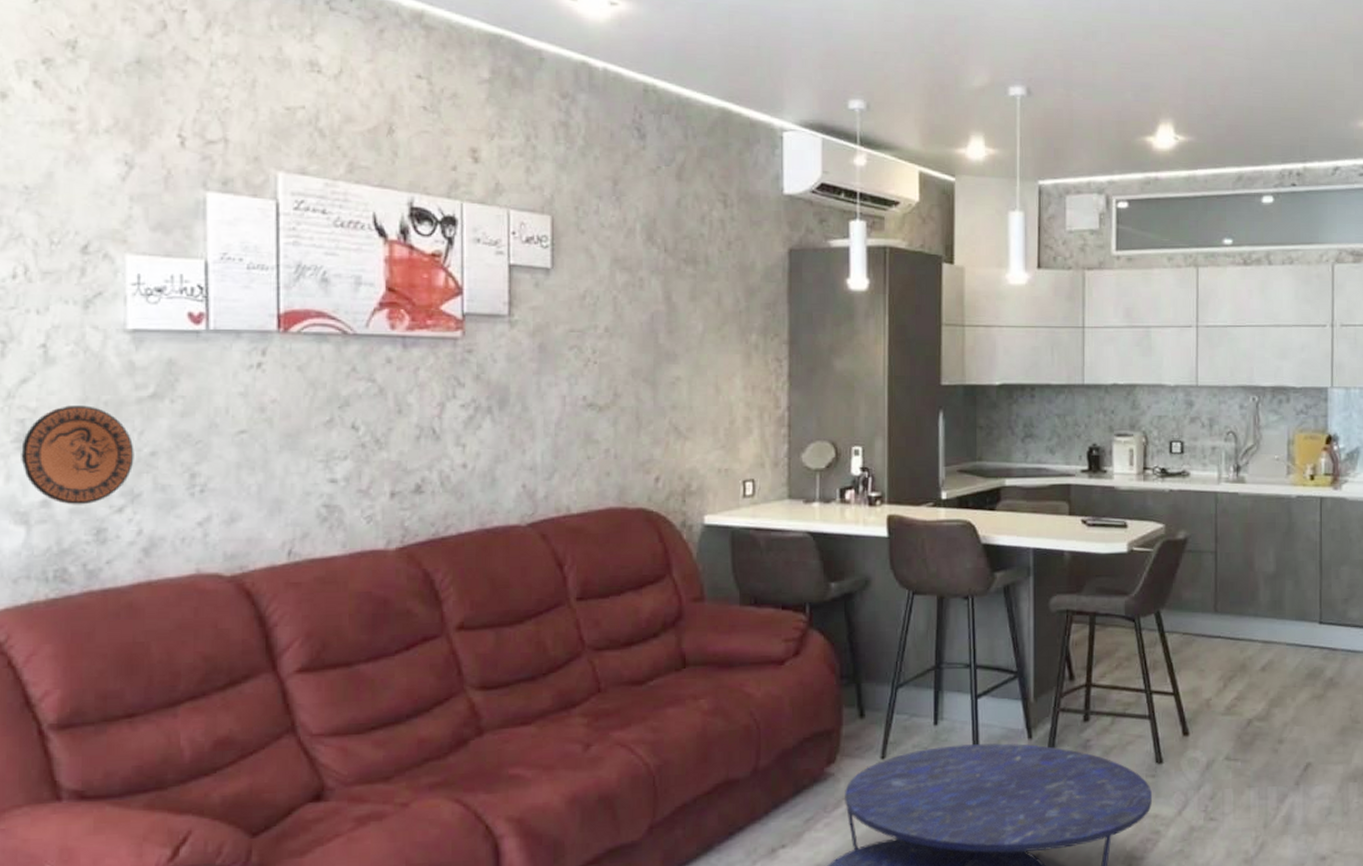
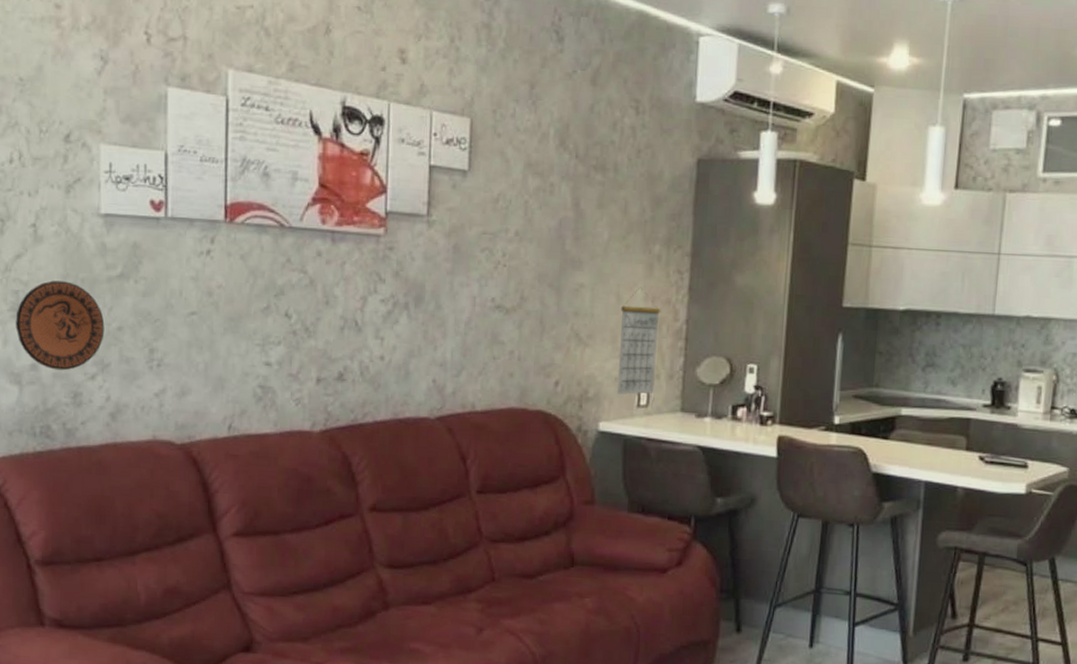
calendar: none [719,376,762,486] -> present [618,287,661,395]

